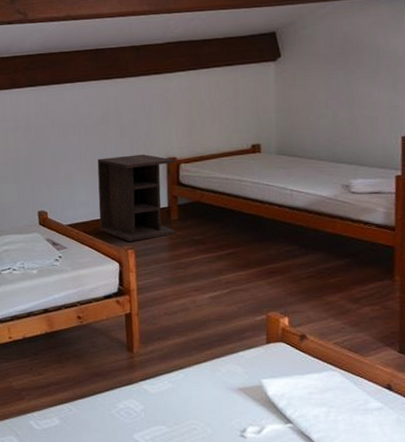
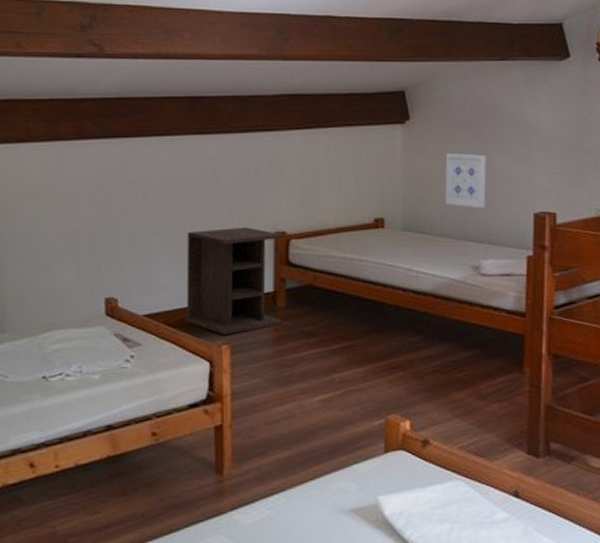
wall art: none [315,84,354,134] -> present [445,153,486,209]

